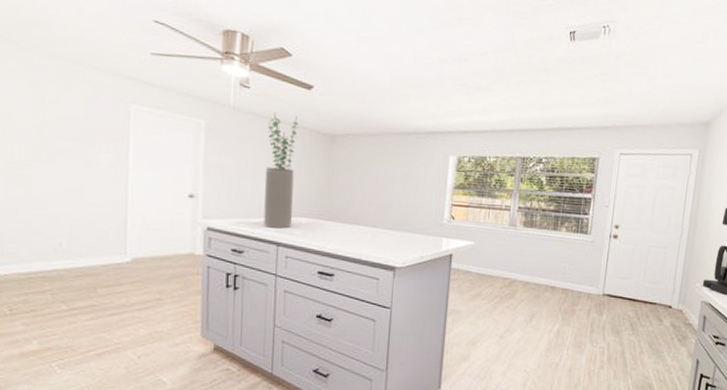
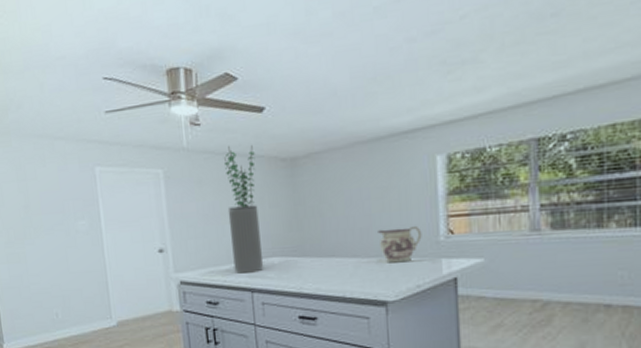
pitcher: none [395,207,431,237] -> present [378,225,422,263]

